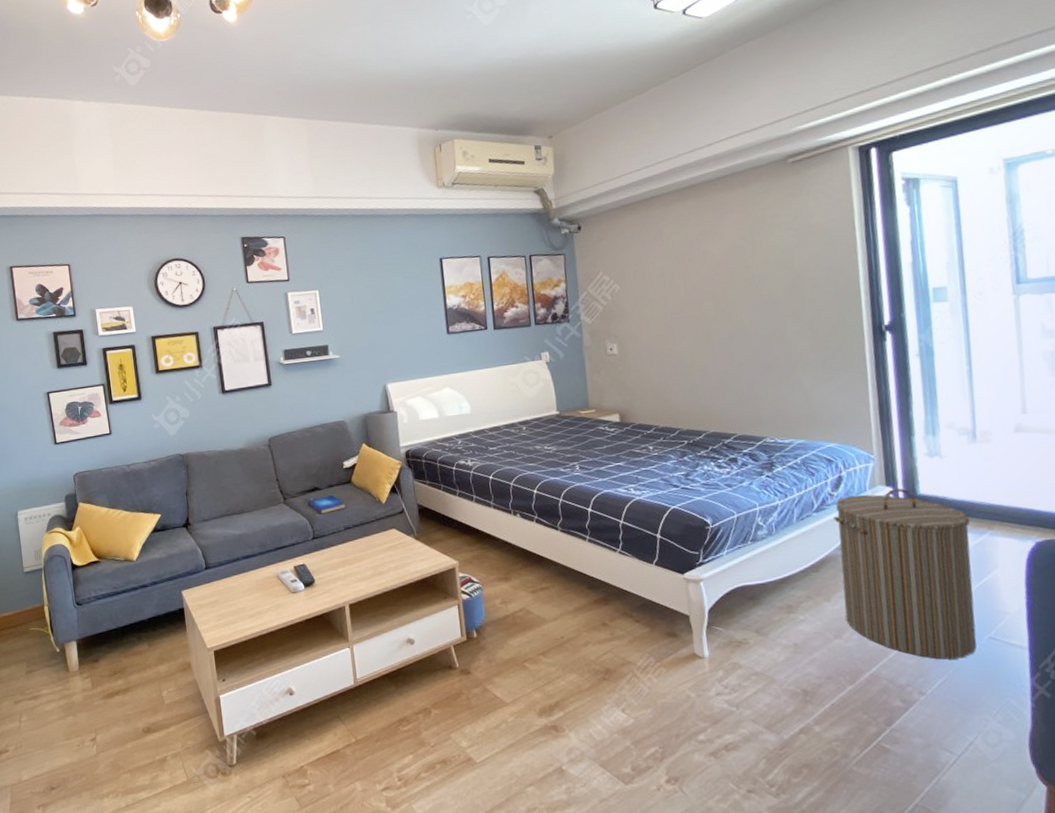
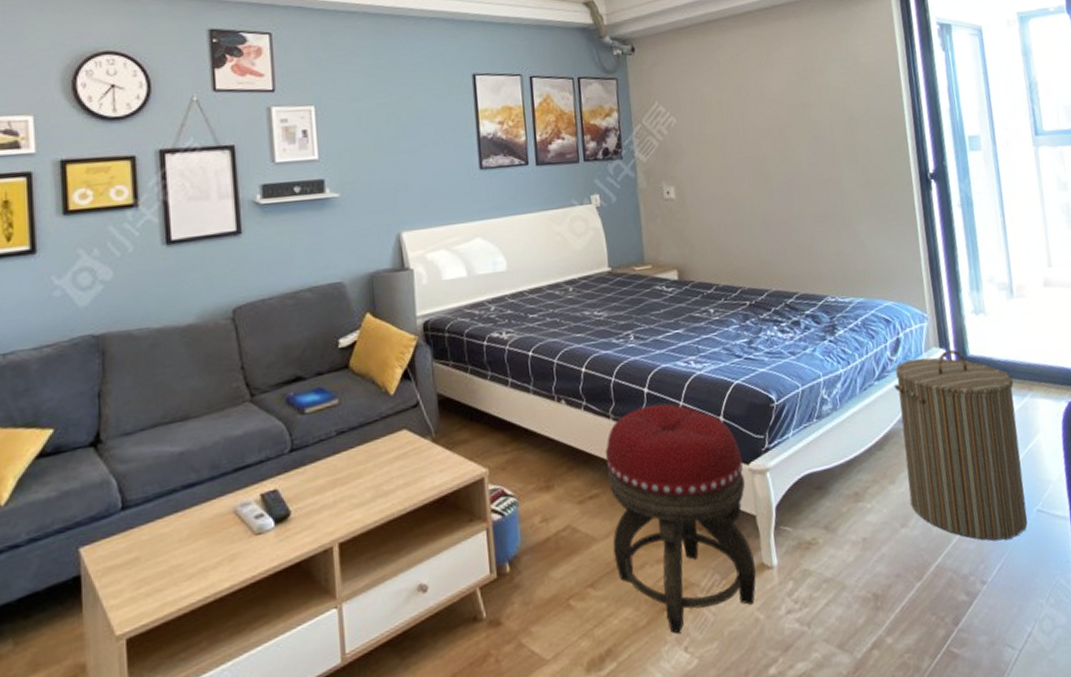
footstool: none [554,521,688,699] -> present [605,404,756,635]

